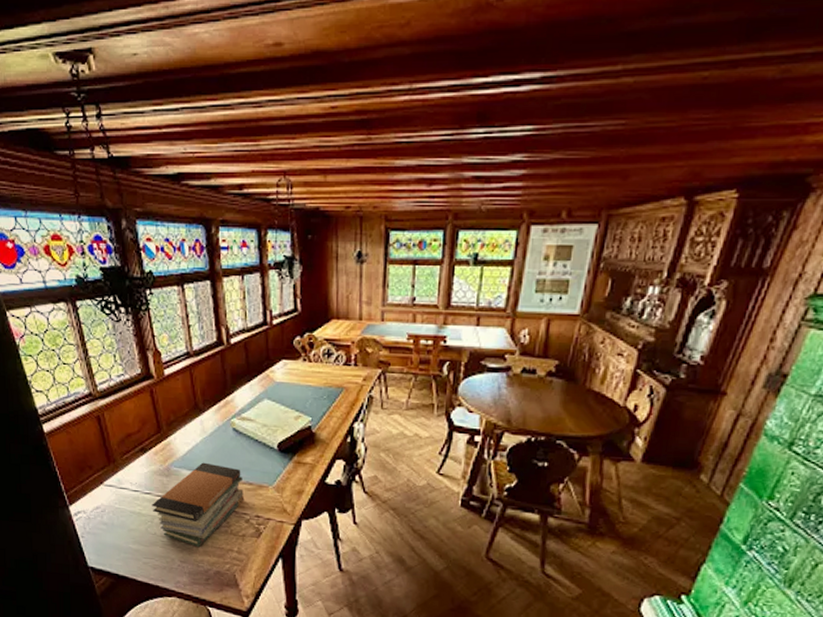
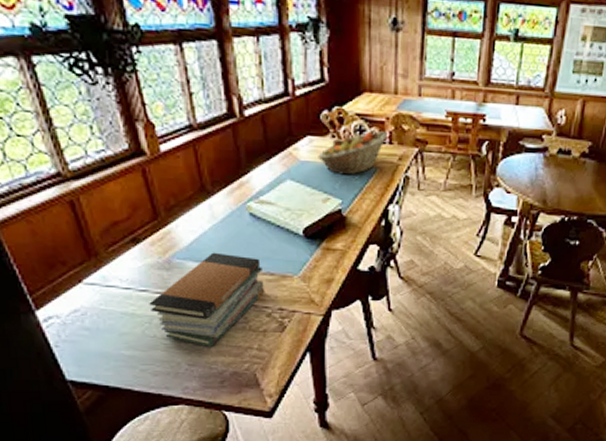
fruit basket: none [291,354,352,395] -> present [318,131,387,175]

